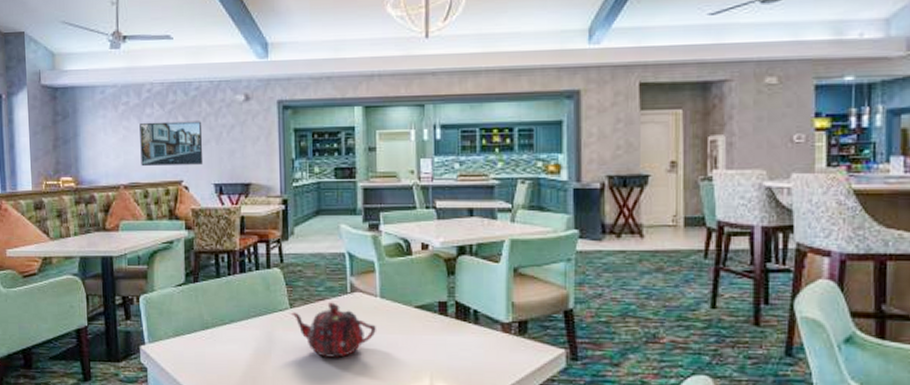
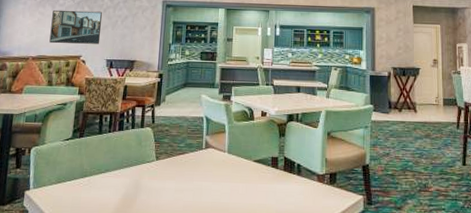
teapot: present [292,302,376,358] -> none [157,156,223,202]

